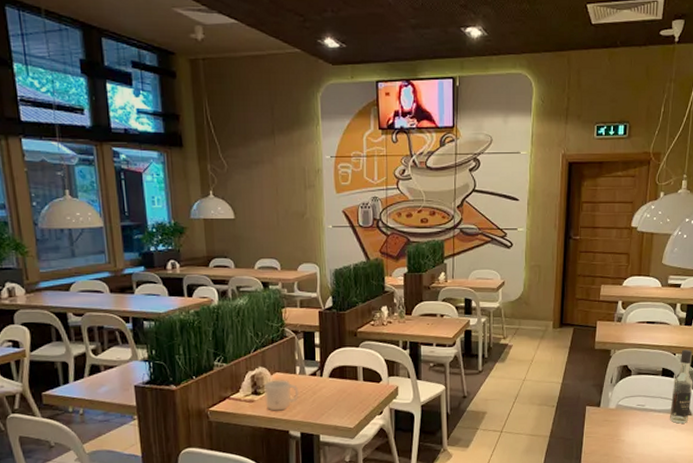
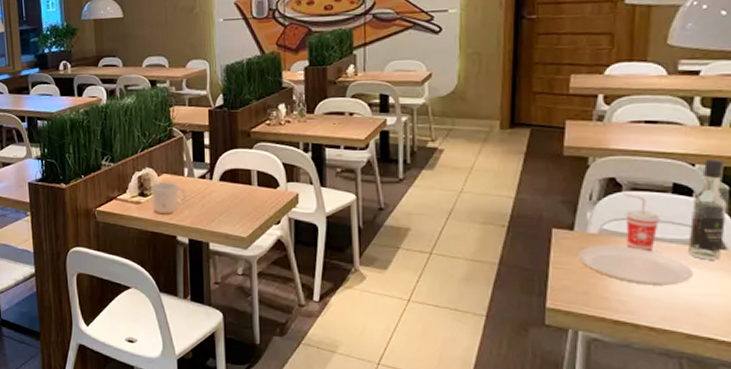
plate: none [603,416,672,445] -> present [578,245,693,286]
beverage cup: none [632,376,654,420] -> present [623,193,661,252]

